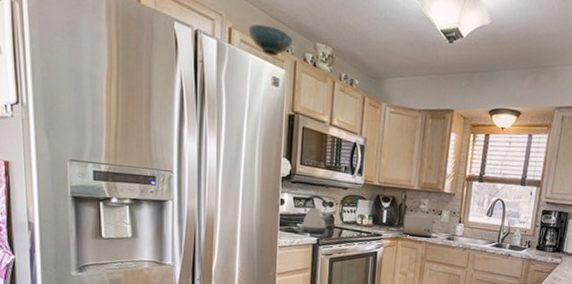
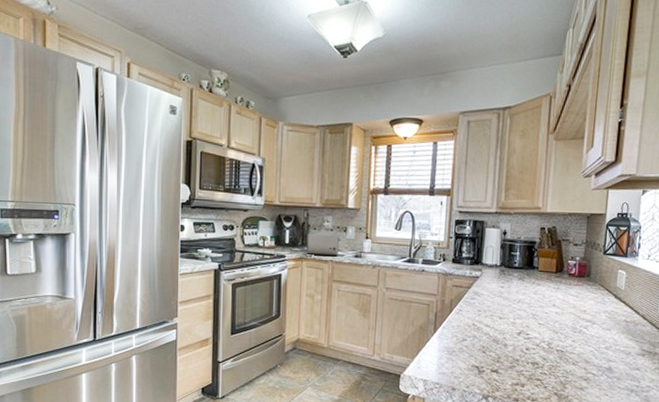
decorative bowl: present [248,24,293,56] -> none [146,57,189,85]
kettle: present [299,195,331,235] -> none [200,219,232,259]

